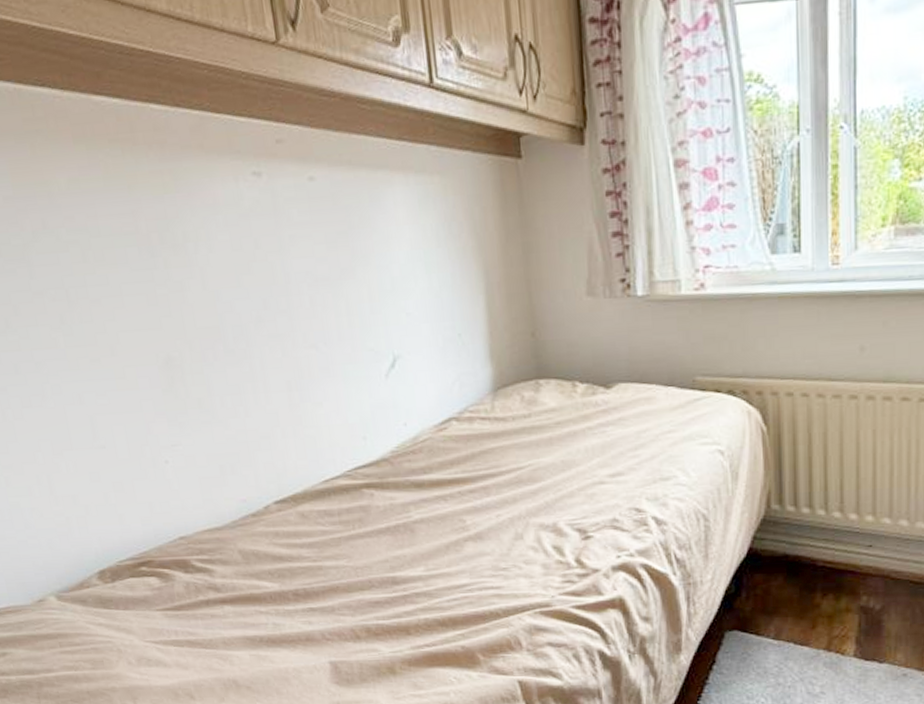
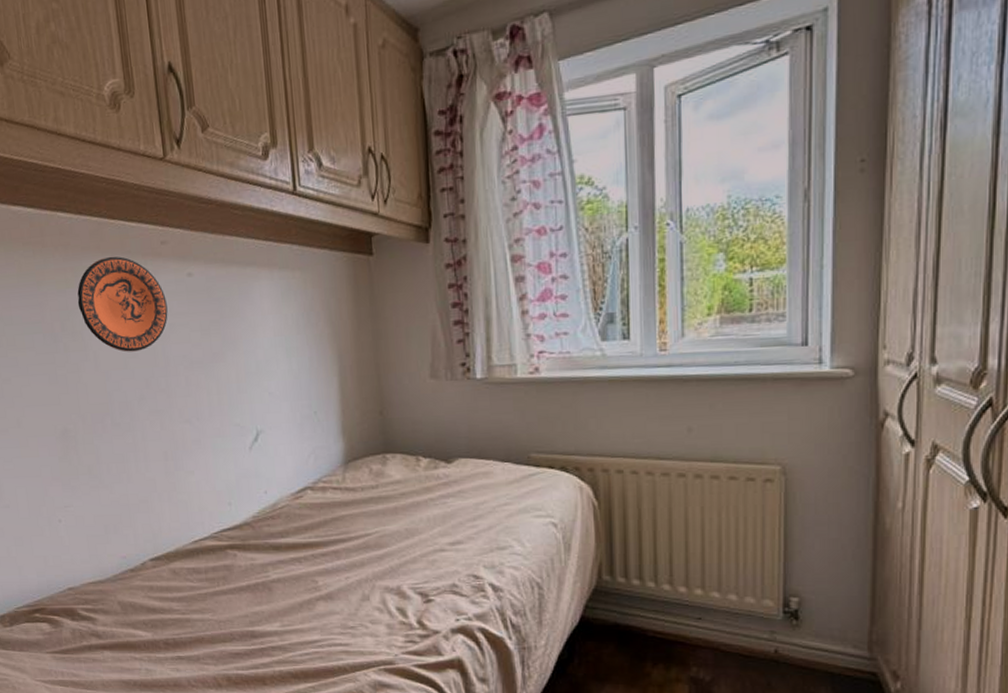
decorative plate: none [177,156,287,268] -> present [77,256,168,352]

